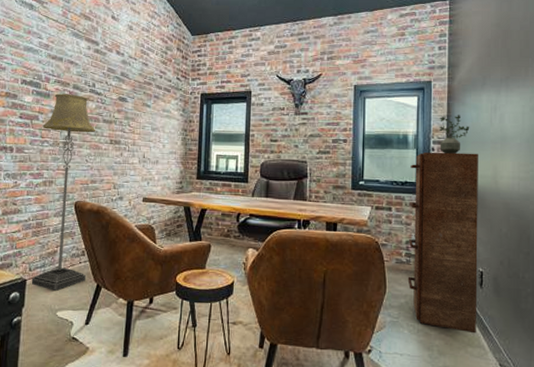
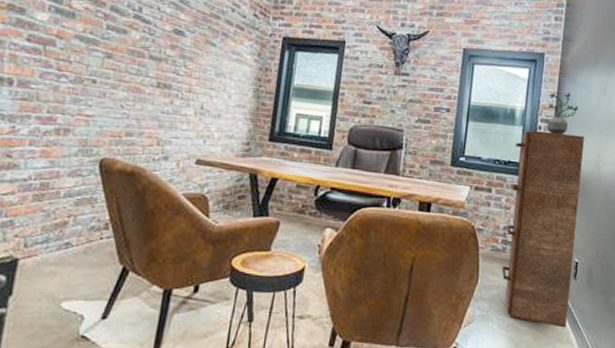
floor lamp: present [31,93,96,291] -> none [25,14,139,274]

